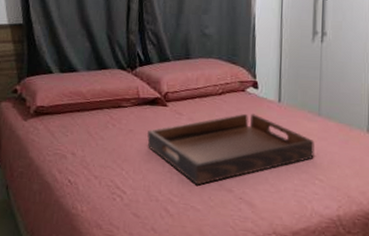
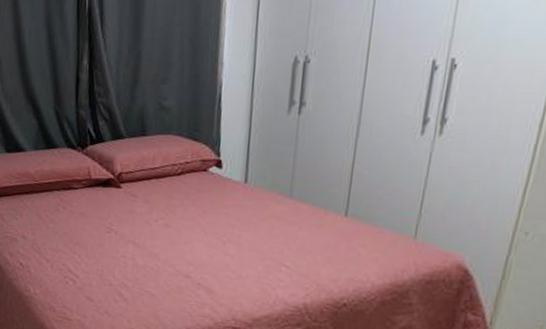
serving tray: present [146,113,315,185] -> none [99,195,283,270]

